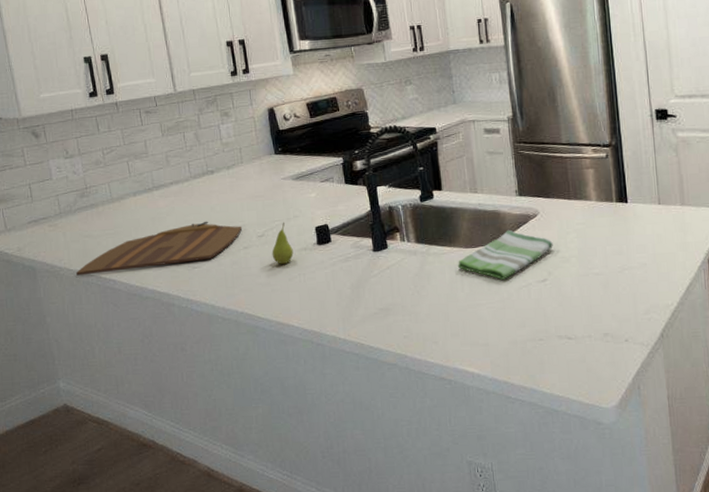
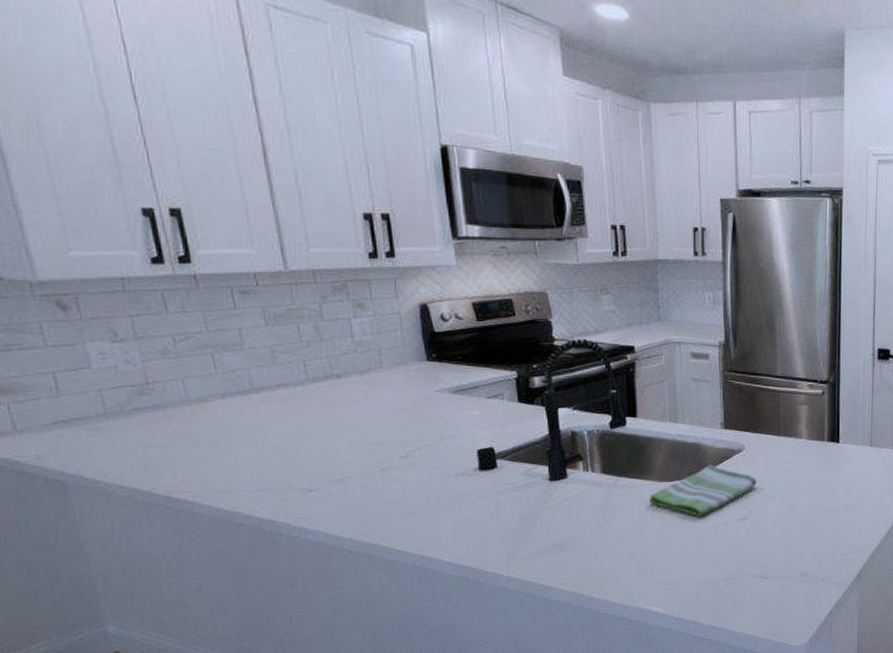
cutting board: present [75,221,243,276] -> none [131,435,380,495]
fruit: present [272,222,294,265] -> none [418,442,447,492]

